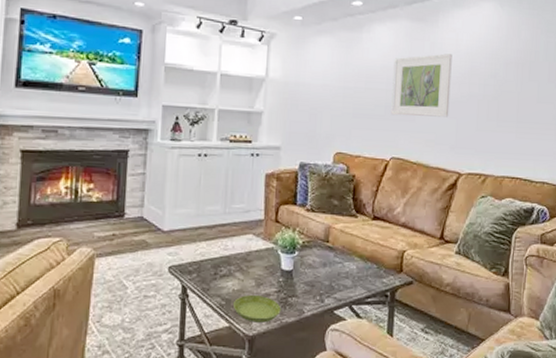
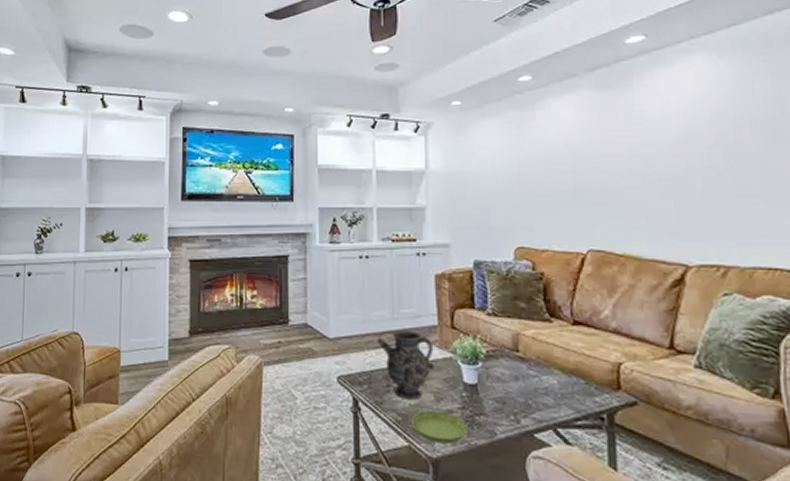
ewer: none [208,224,258,285] -> present [376,330,435,400]
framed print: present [391,53,452,117] -> none [579,122,662,200]

